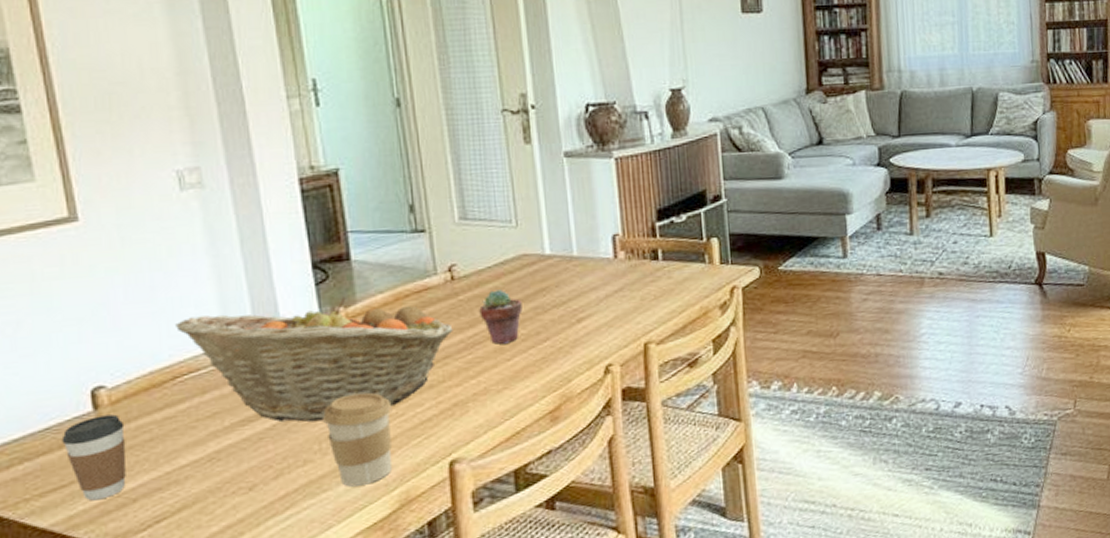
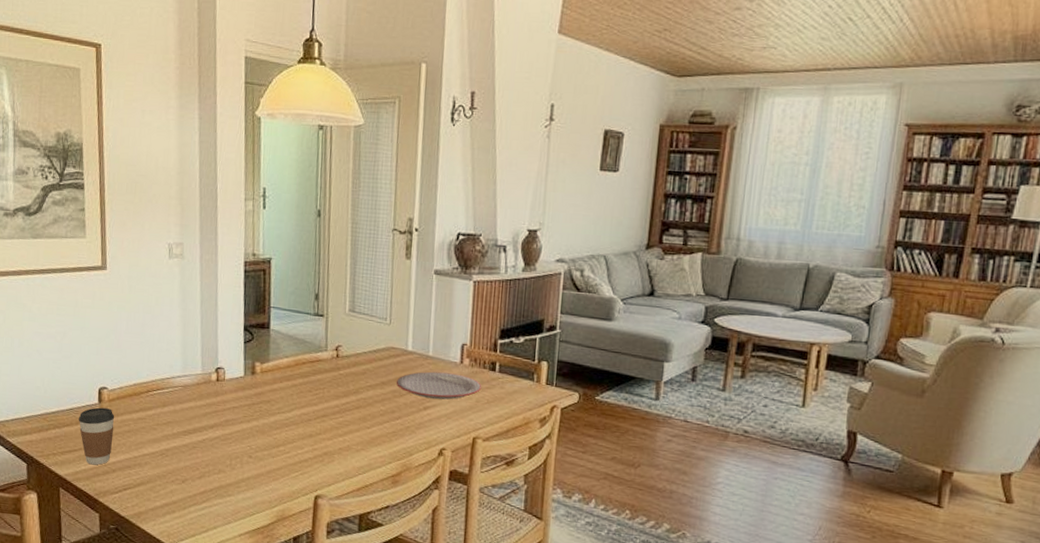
fruit basket: present [175,297,453,422] -> none [153,350,332,445]
coffee cup: present [323,392,393,487] -> none [235,429,282,499]
potted succulent: present [479,289,523,345] -> none [353,371,385,416]
plate: none [536,271,646,308] -> present [396,371,482,400]

